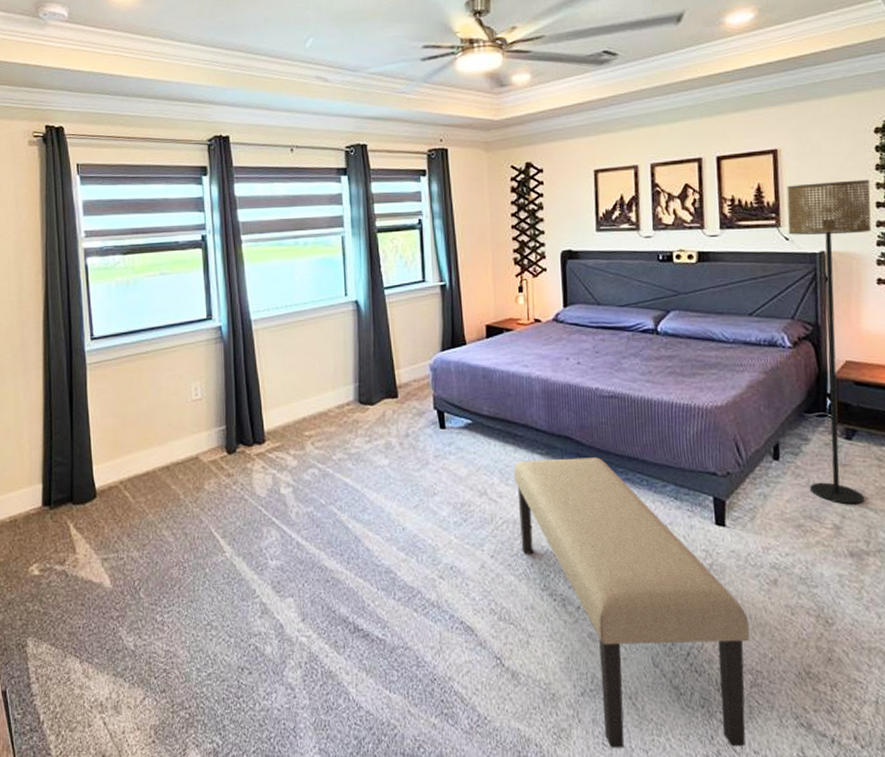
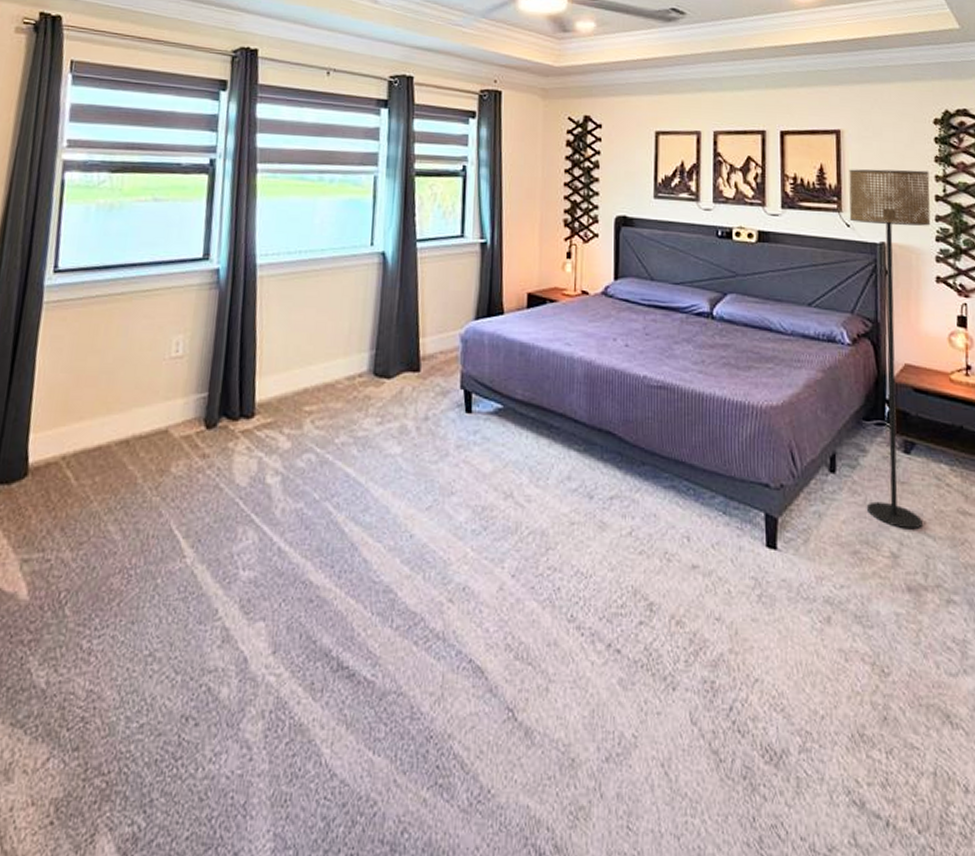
bench: present [514,457,750,748] -> none [546,457,800,833]

